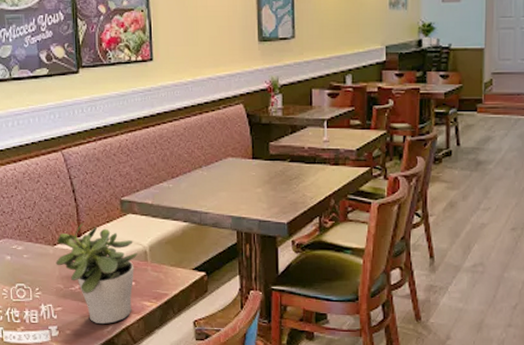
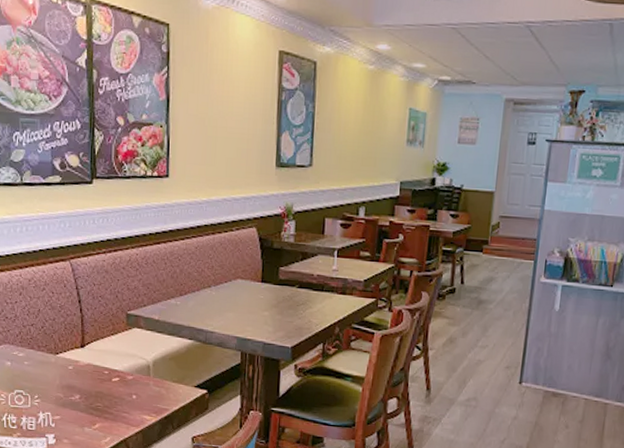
potted plant: present [56,223,138,325] -> none [57,334,141,435]

